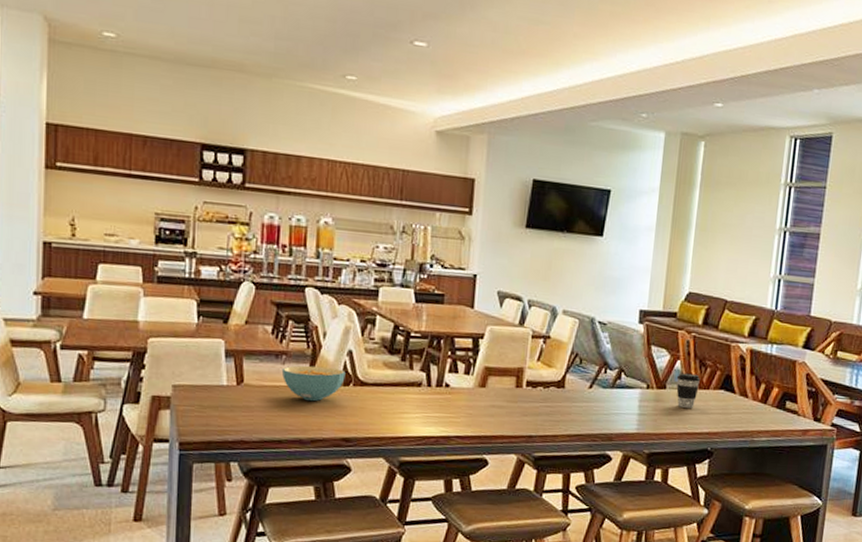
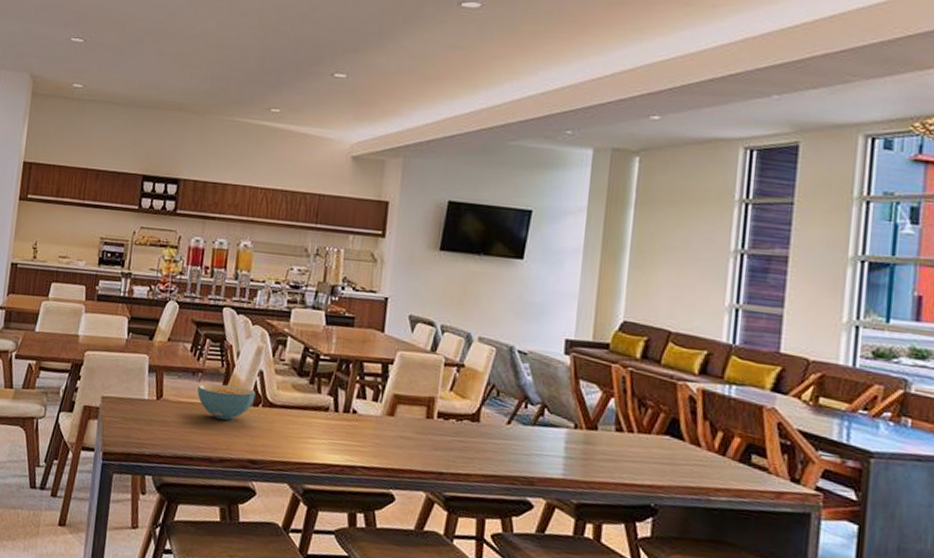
coffee cup: present [676,372,700,408] -> none [610,412,639,455]

